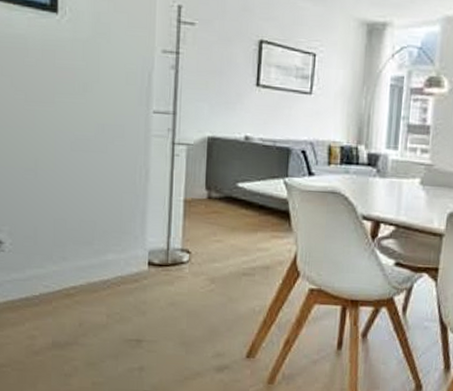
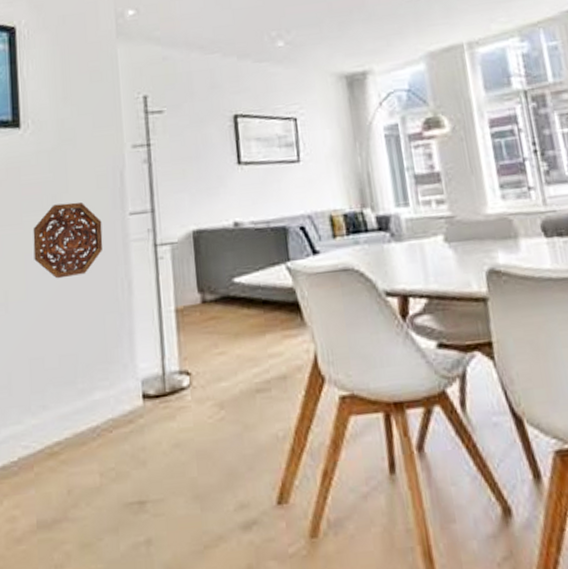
decorative platter: none [63,91,127,157] -> present [33,202,103,279]

